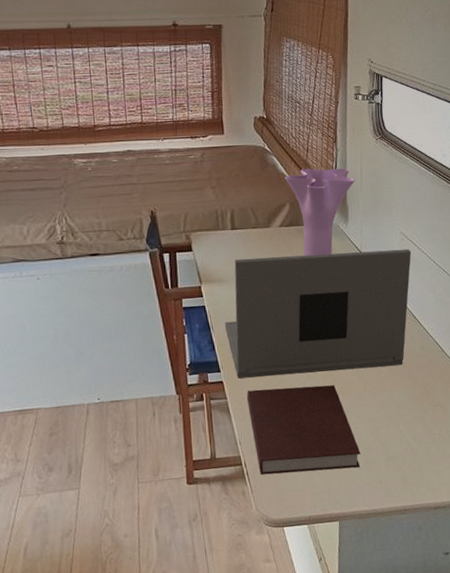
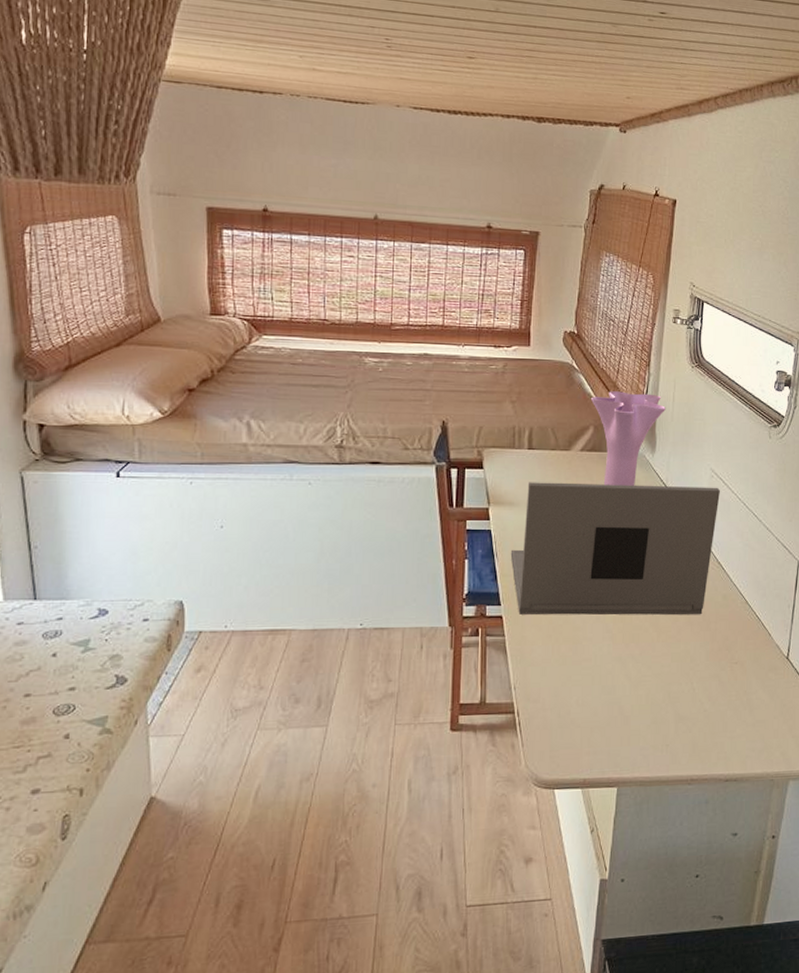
notebook: present [247,385,361,475] -> none [527,628,648,727]

